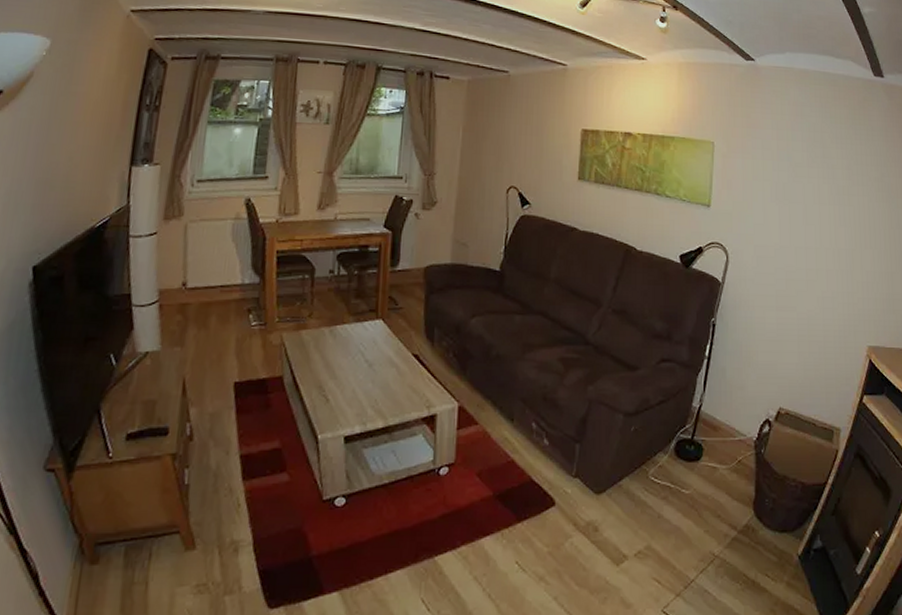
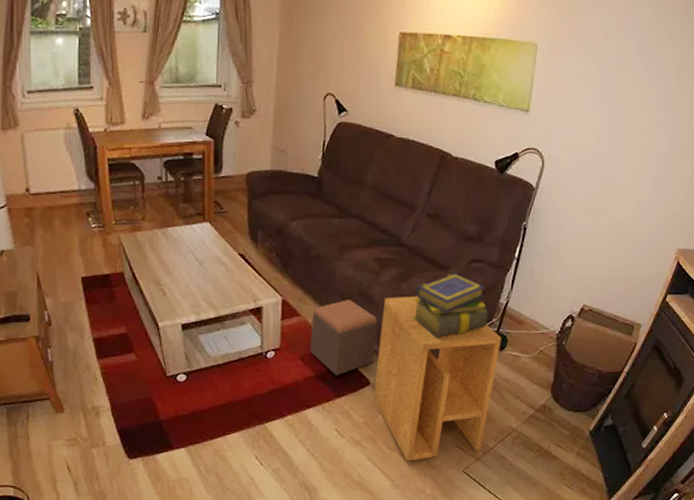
footstool: none [488,405,563,495] -> present [310,300,378,375]
side table: none [560,400,697,601] -> present [374,296,502,461]
stack of books: none [601,373,682,449] -> present [413,273,489,339]

